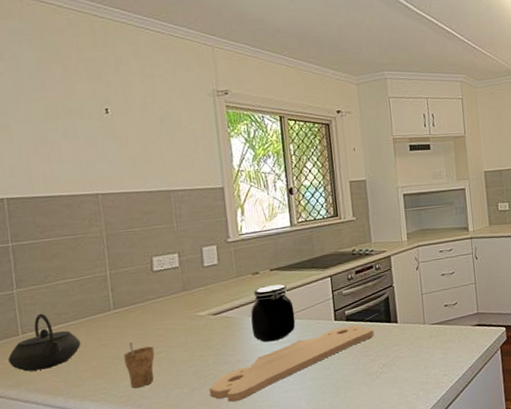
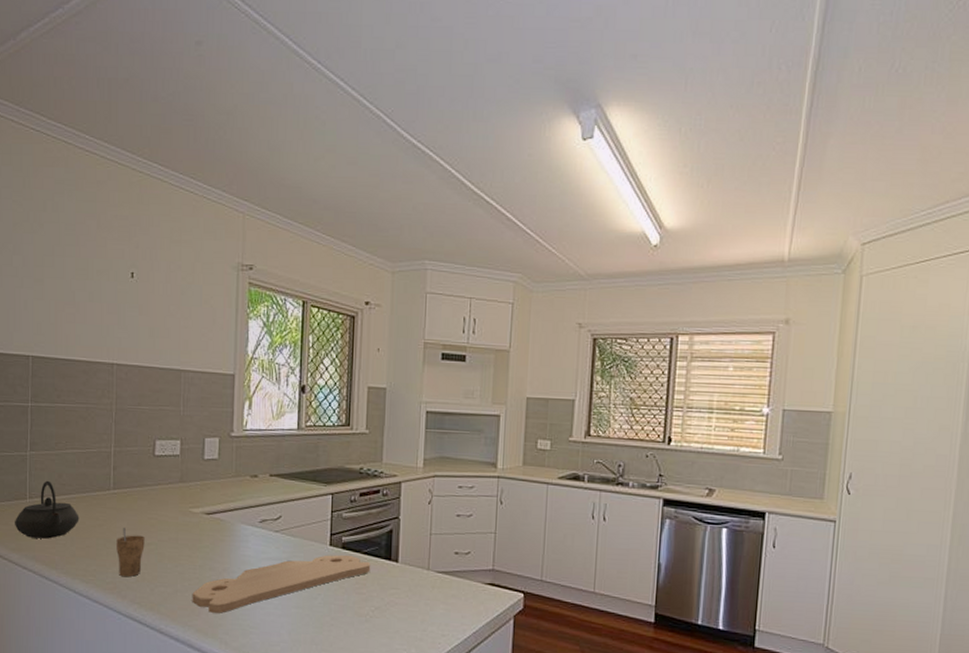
jar: present [250,284,296,343] -> none [242,492,289,556]

